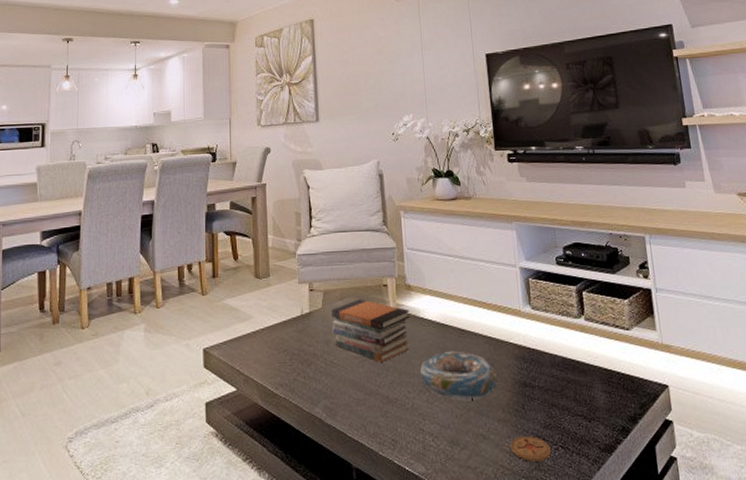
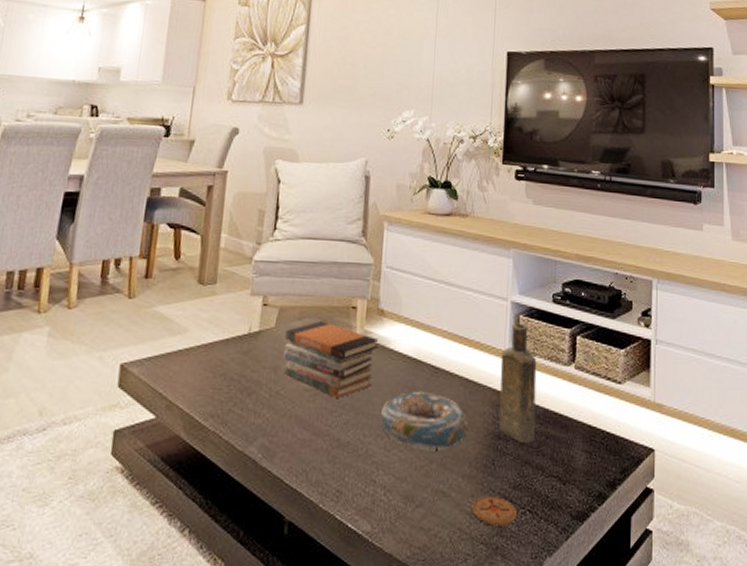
bottle: none [517,285,557,389] -> present [499,323,537,444]

